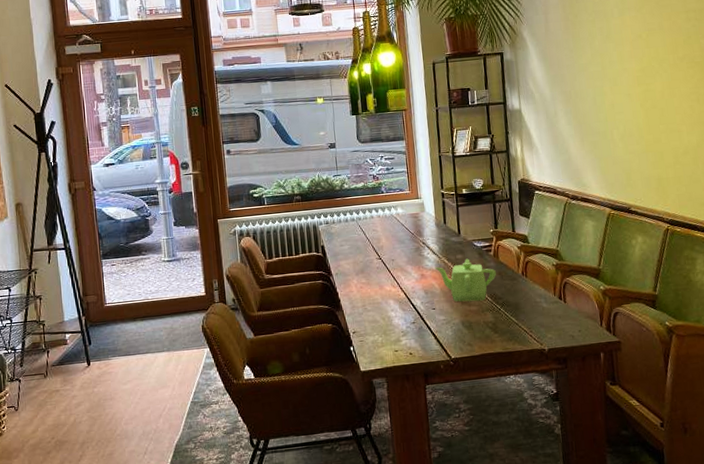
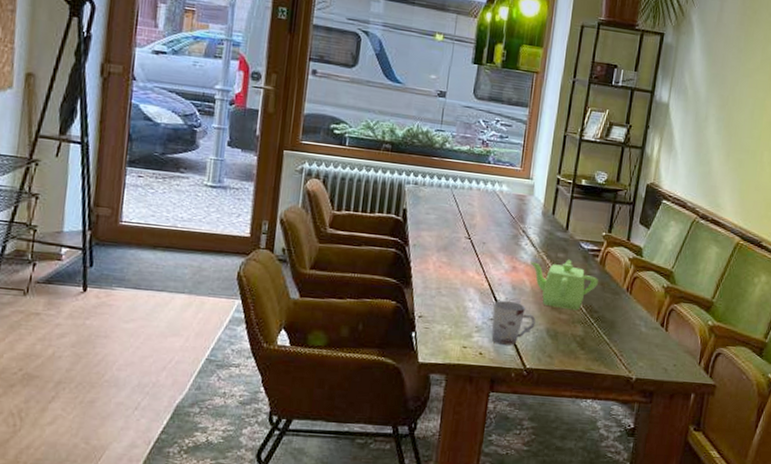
cup: none [412,304,451,343] -> present [491,300,536,346]

